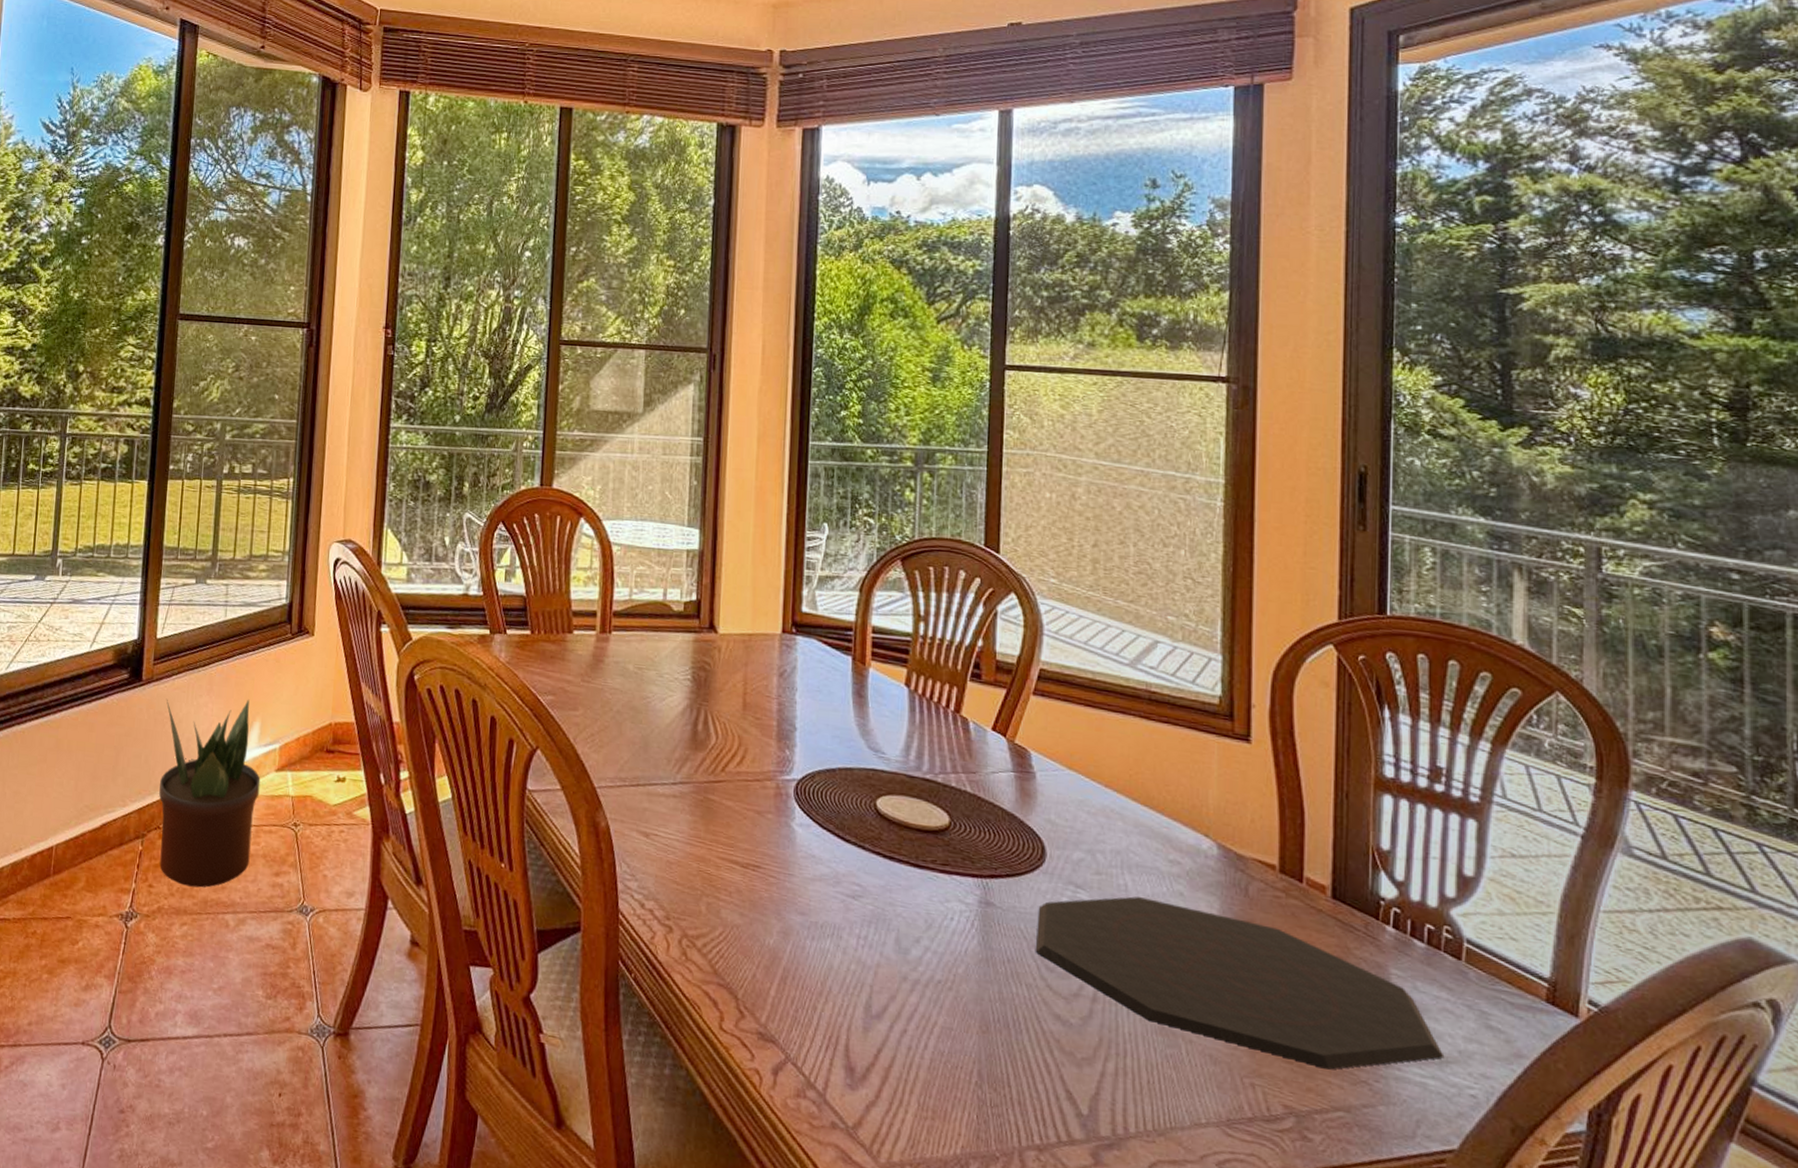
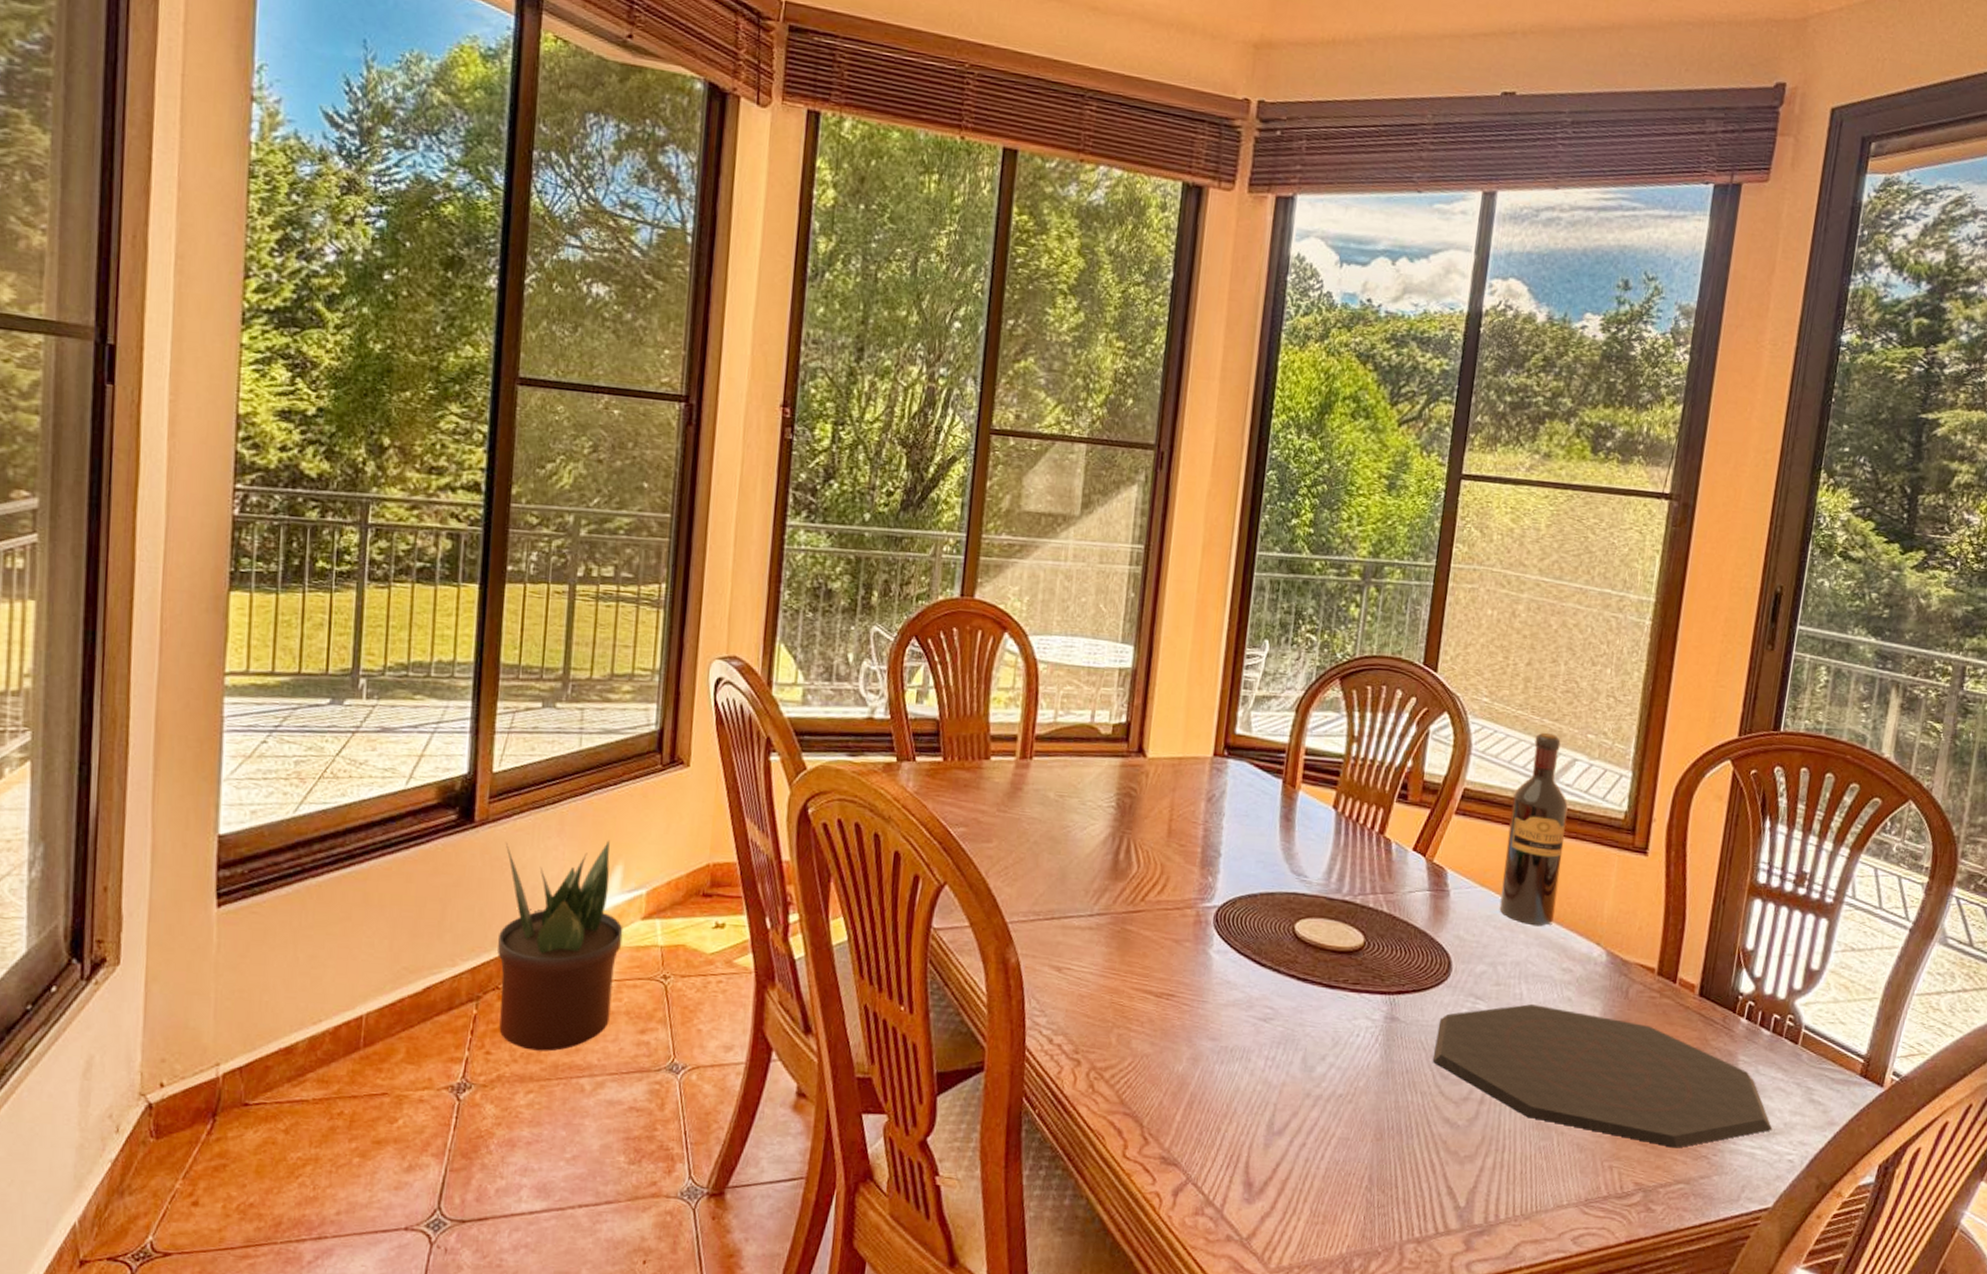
wine bottle: none [1091,613,1155,814] -> present [1499,732,1568,926]

